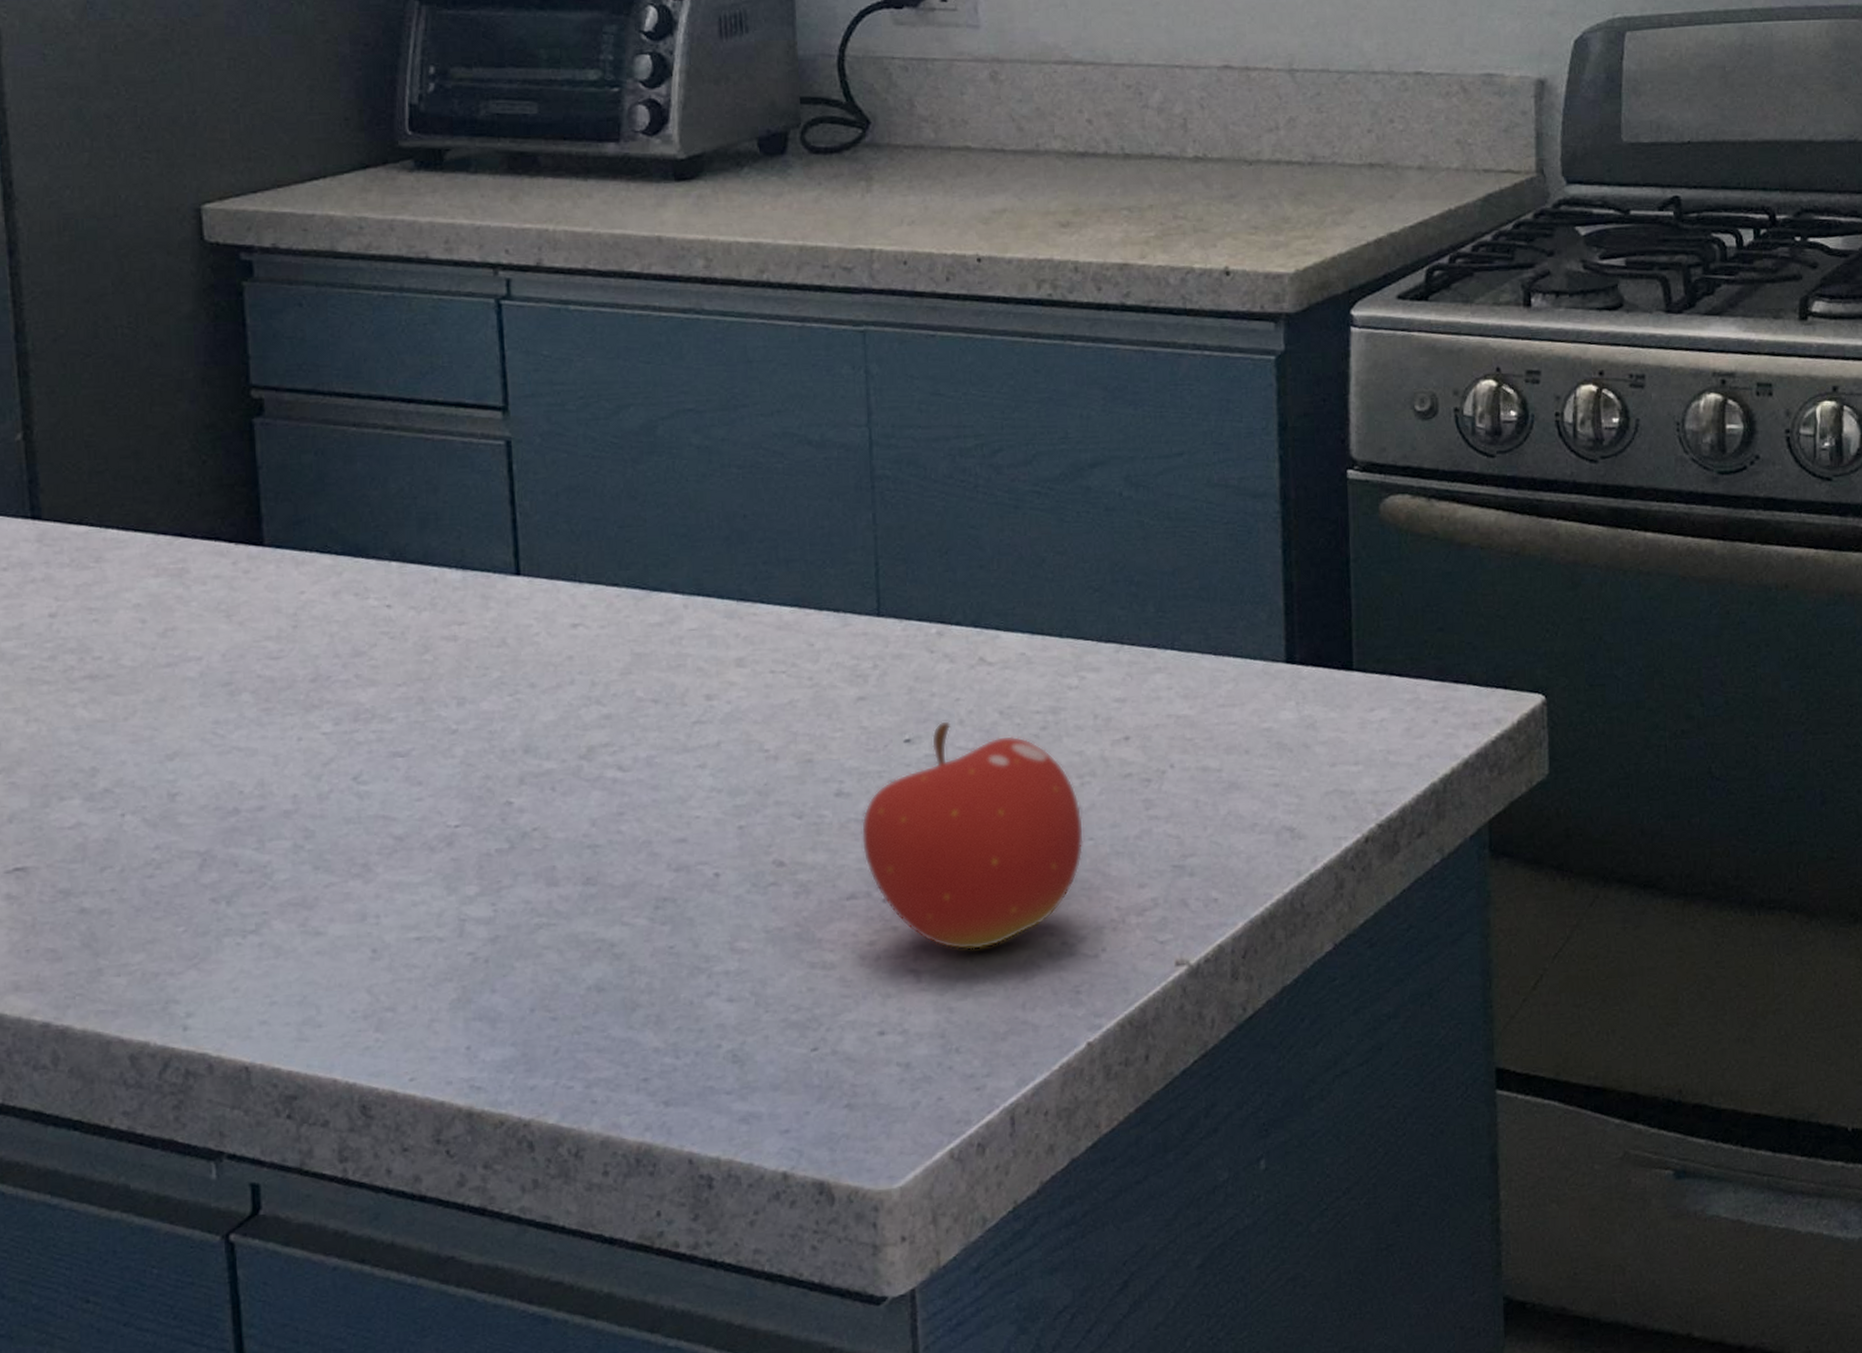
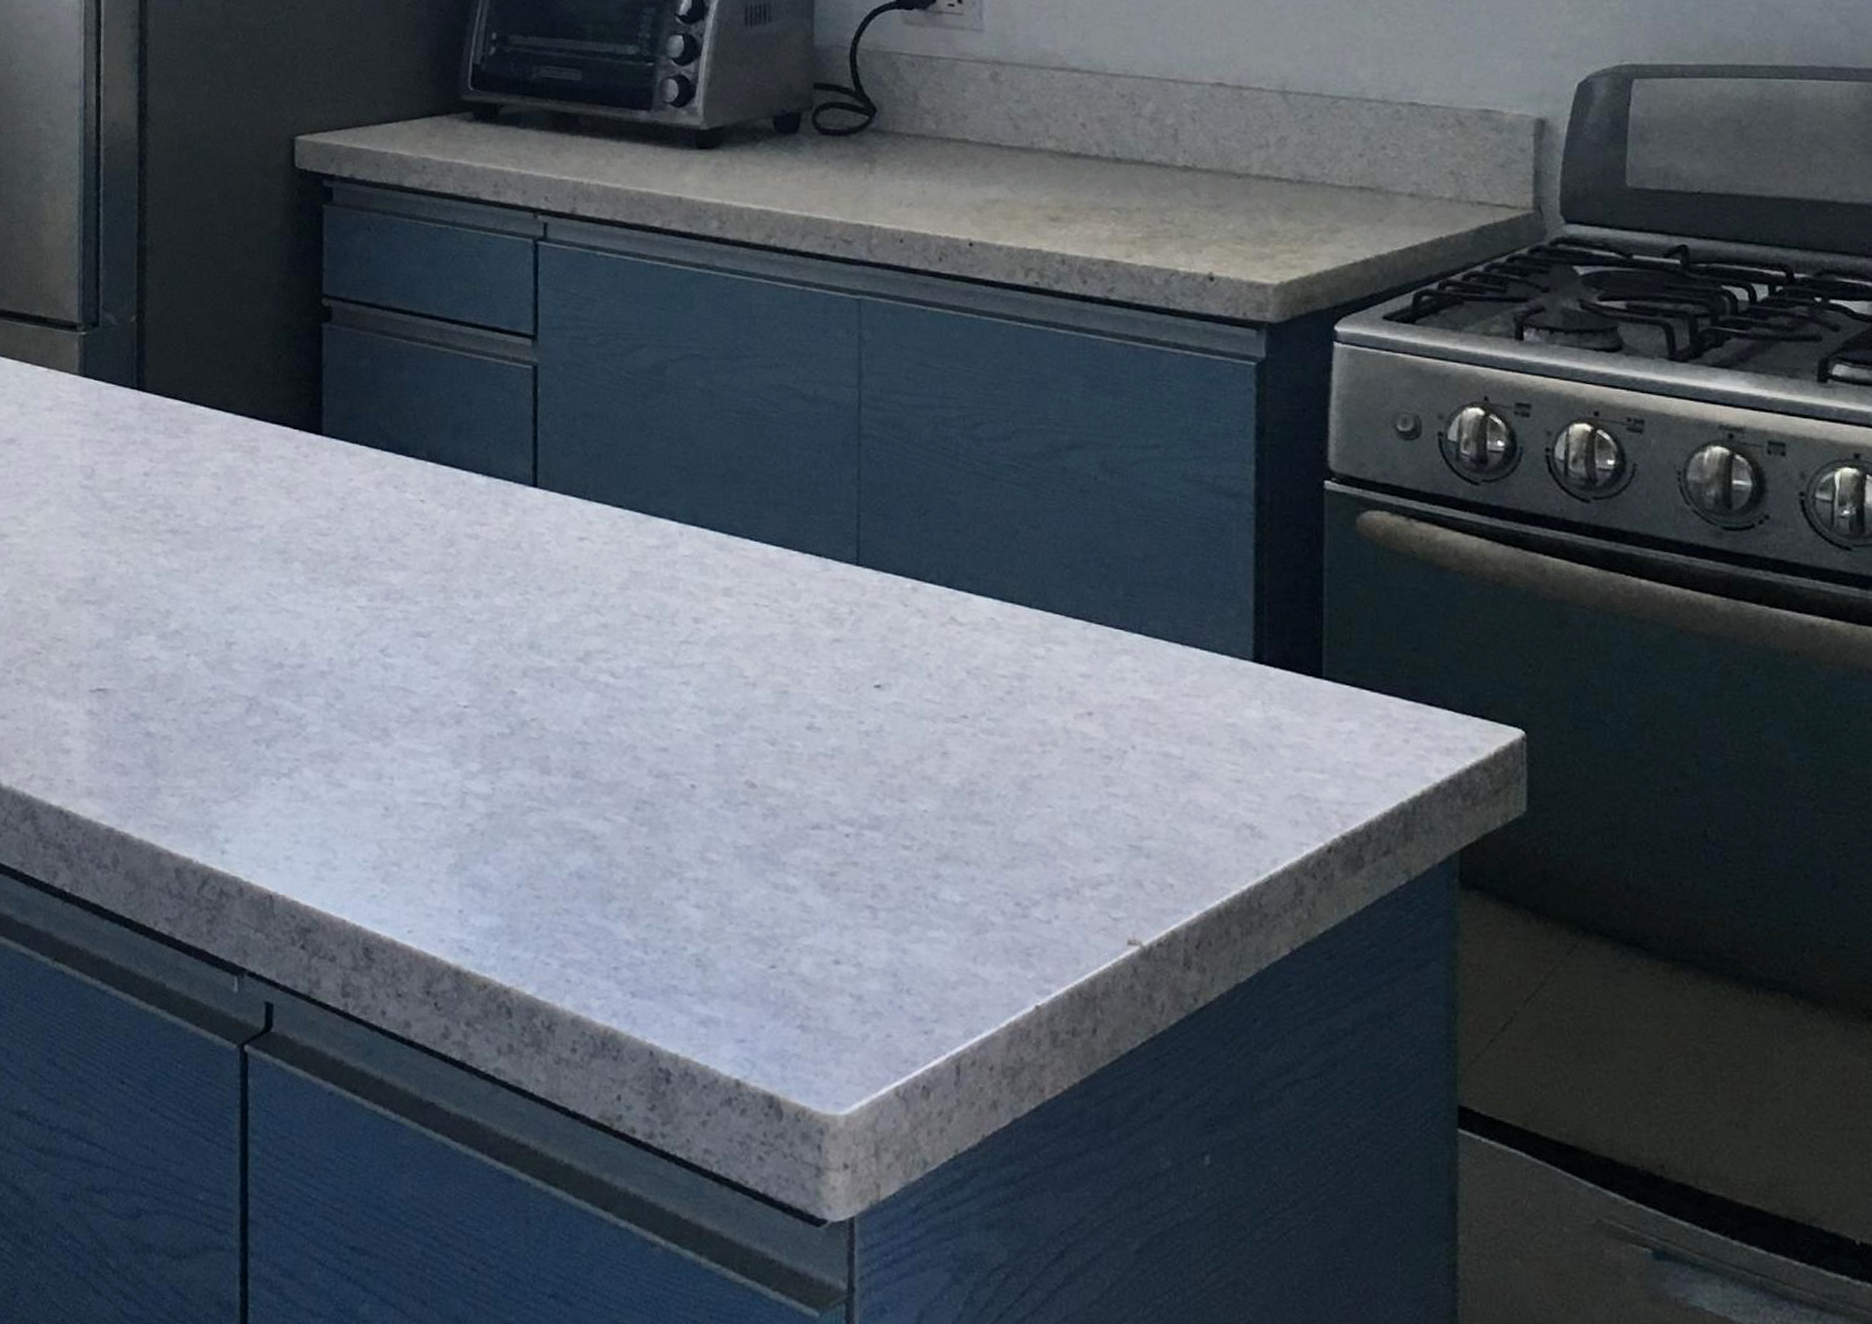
fruit: present [861,721,1084,950] -> none [828,672,1043,897]

